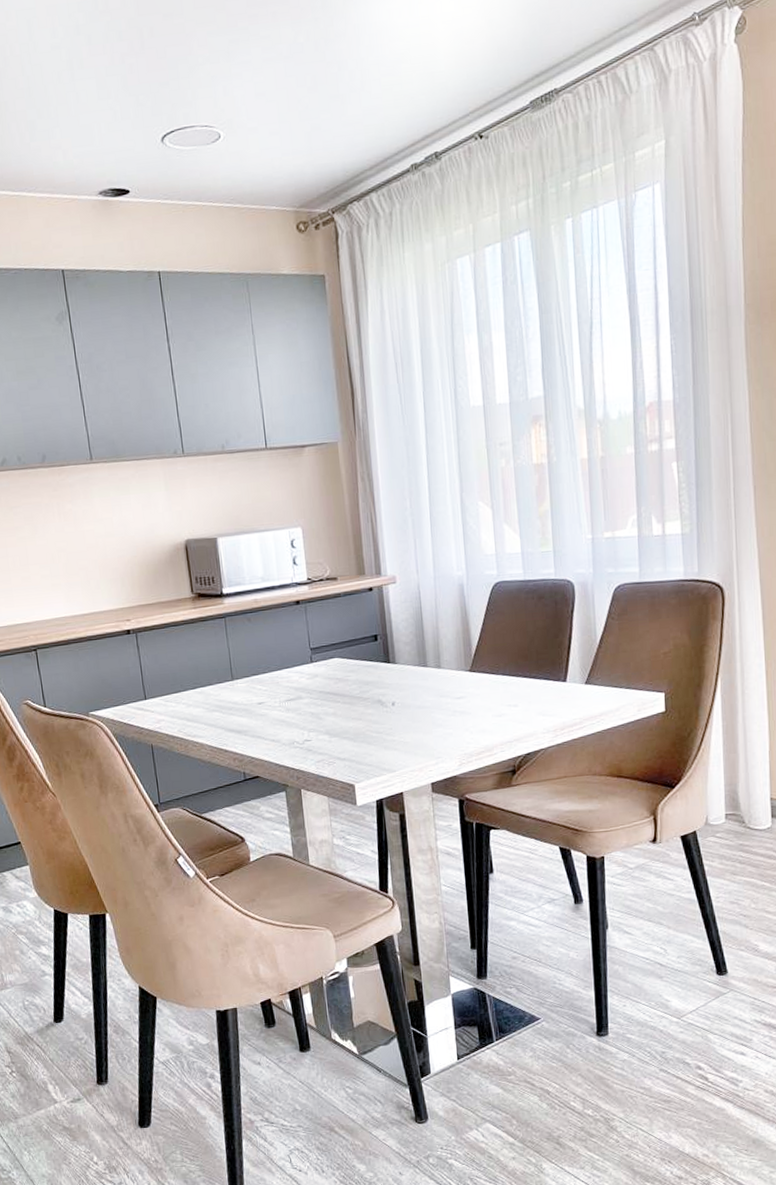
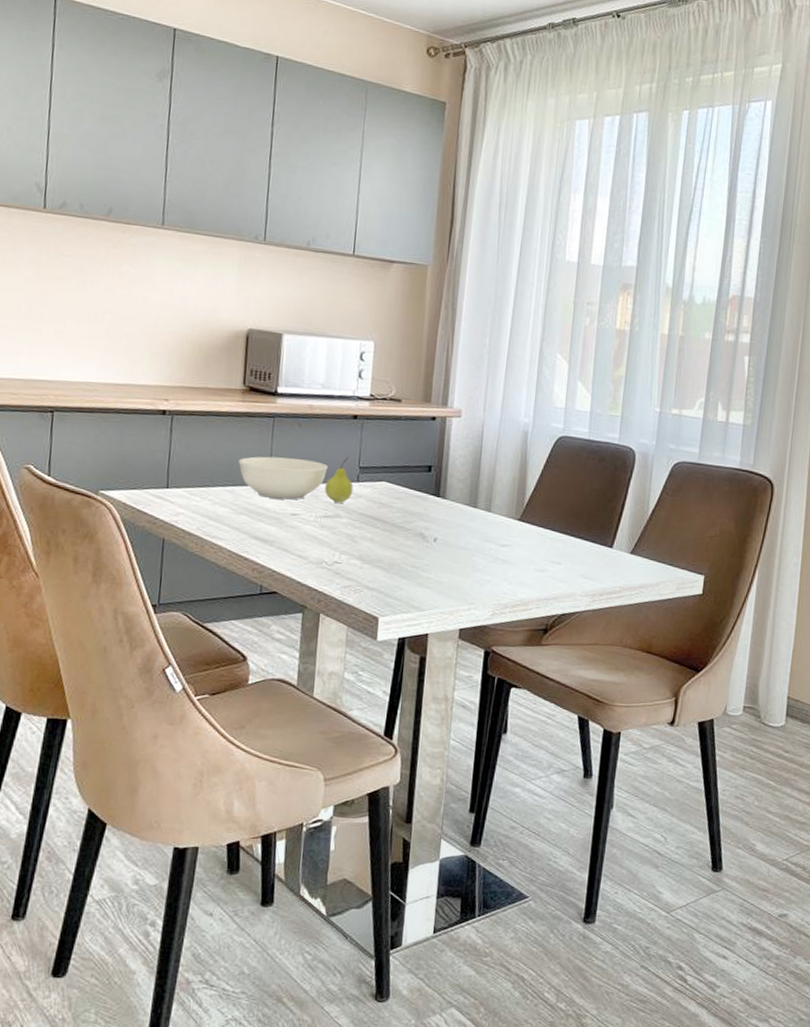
bowl: none [201,650,283,693] -> present [238,456,329,500]
fruit: none [282,641,309,686] -> present [325,457,354,503]

